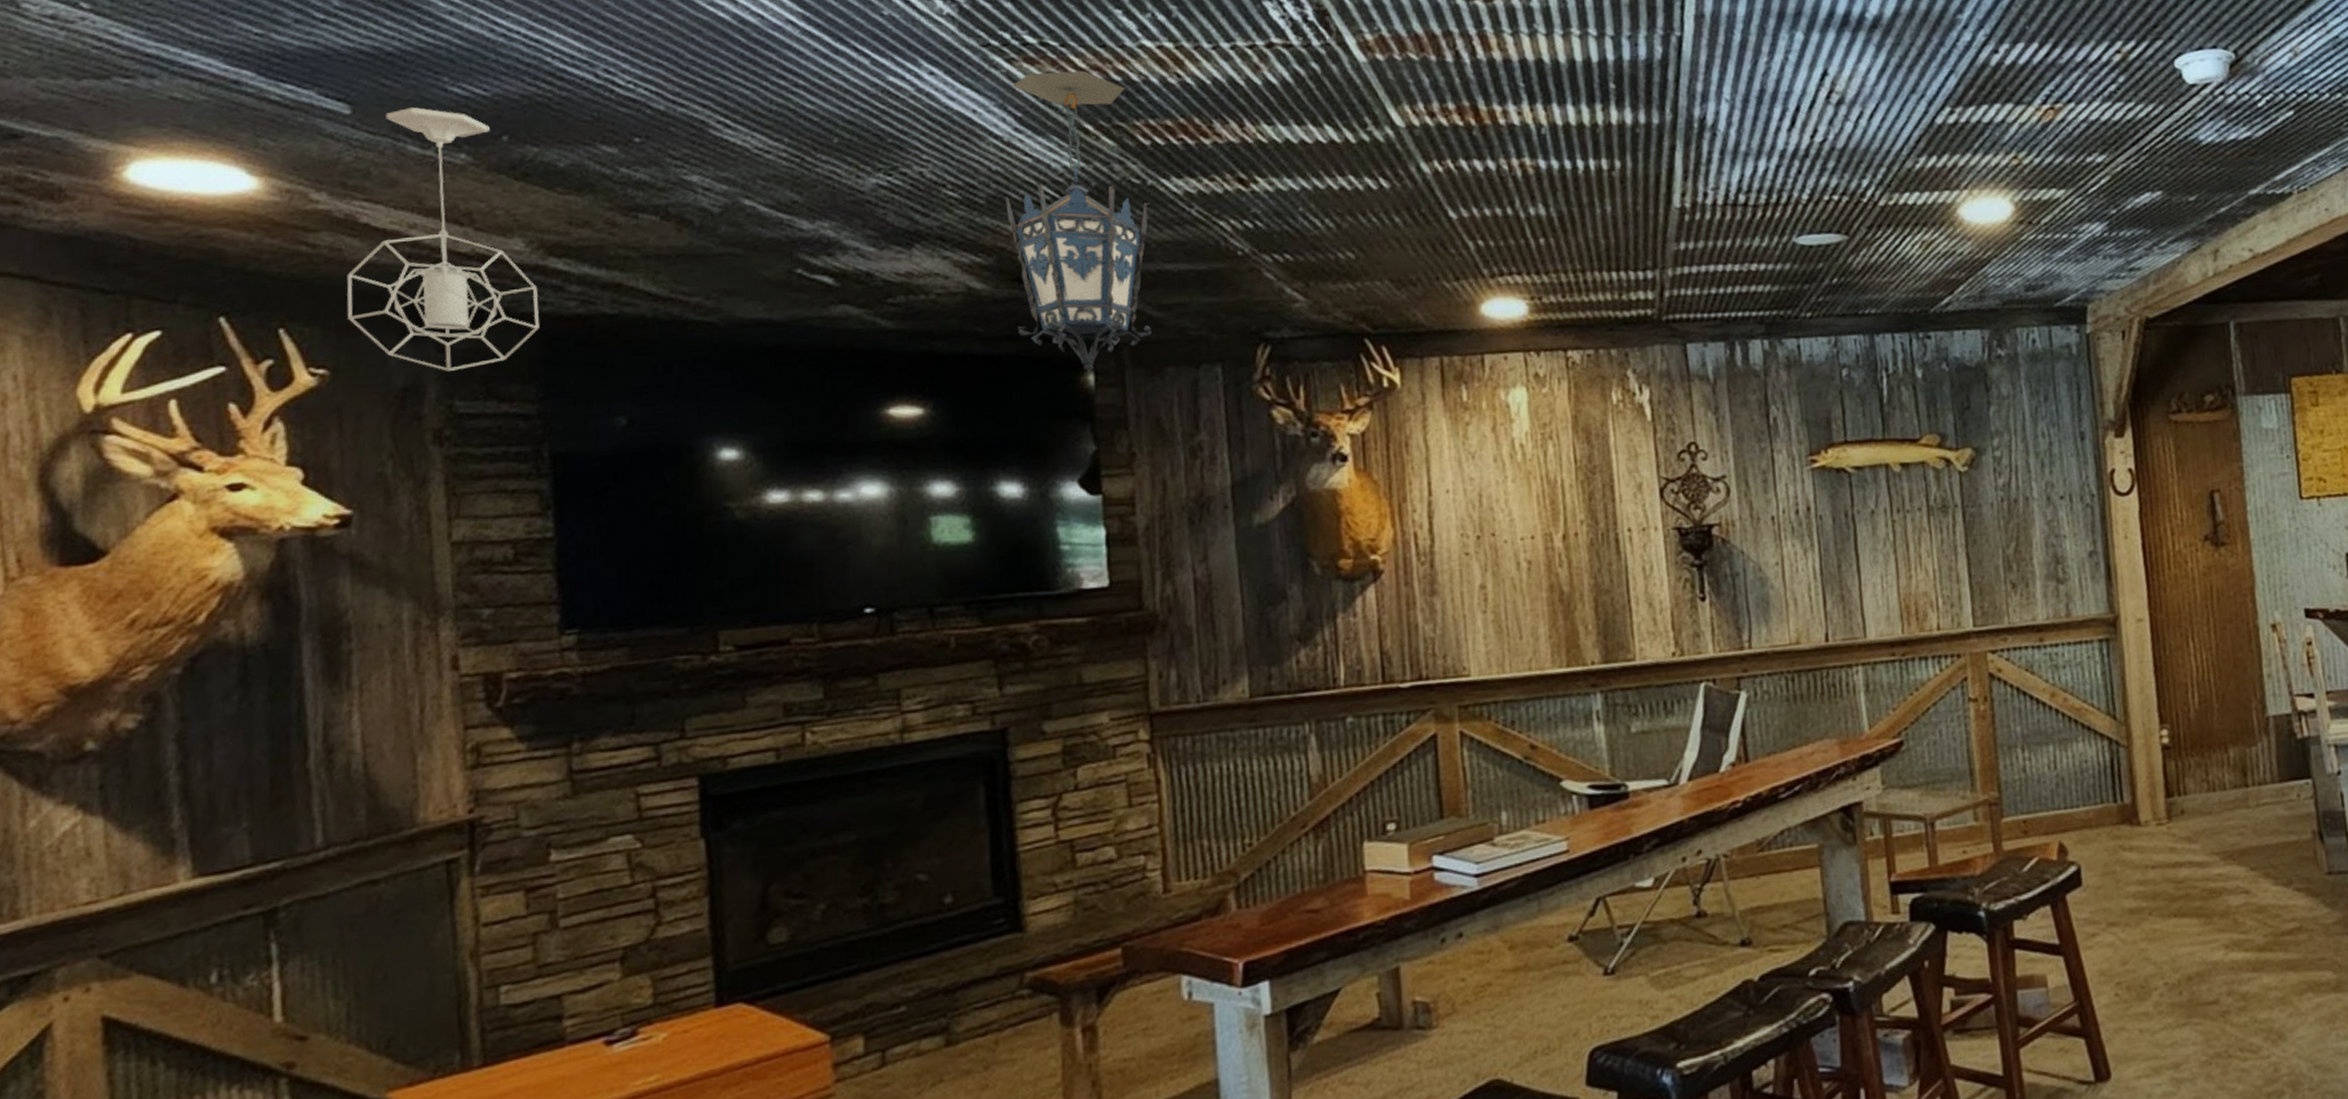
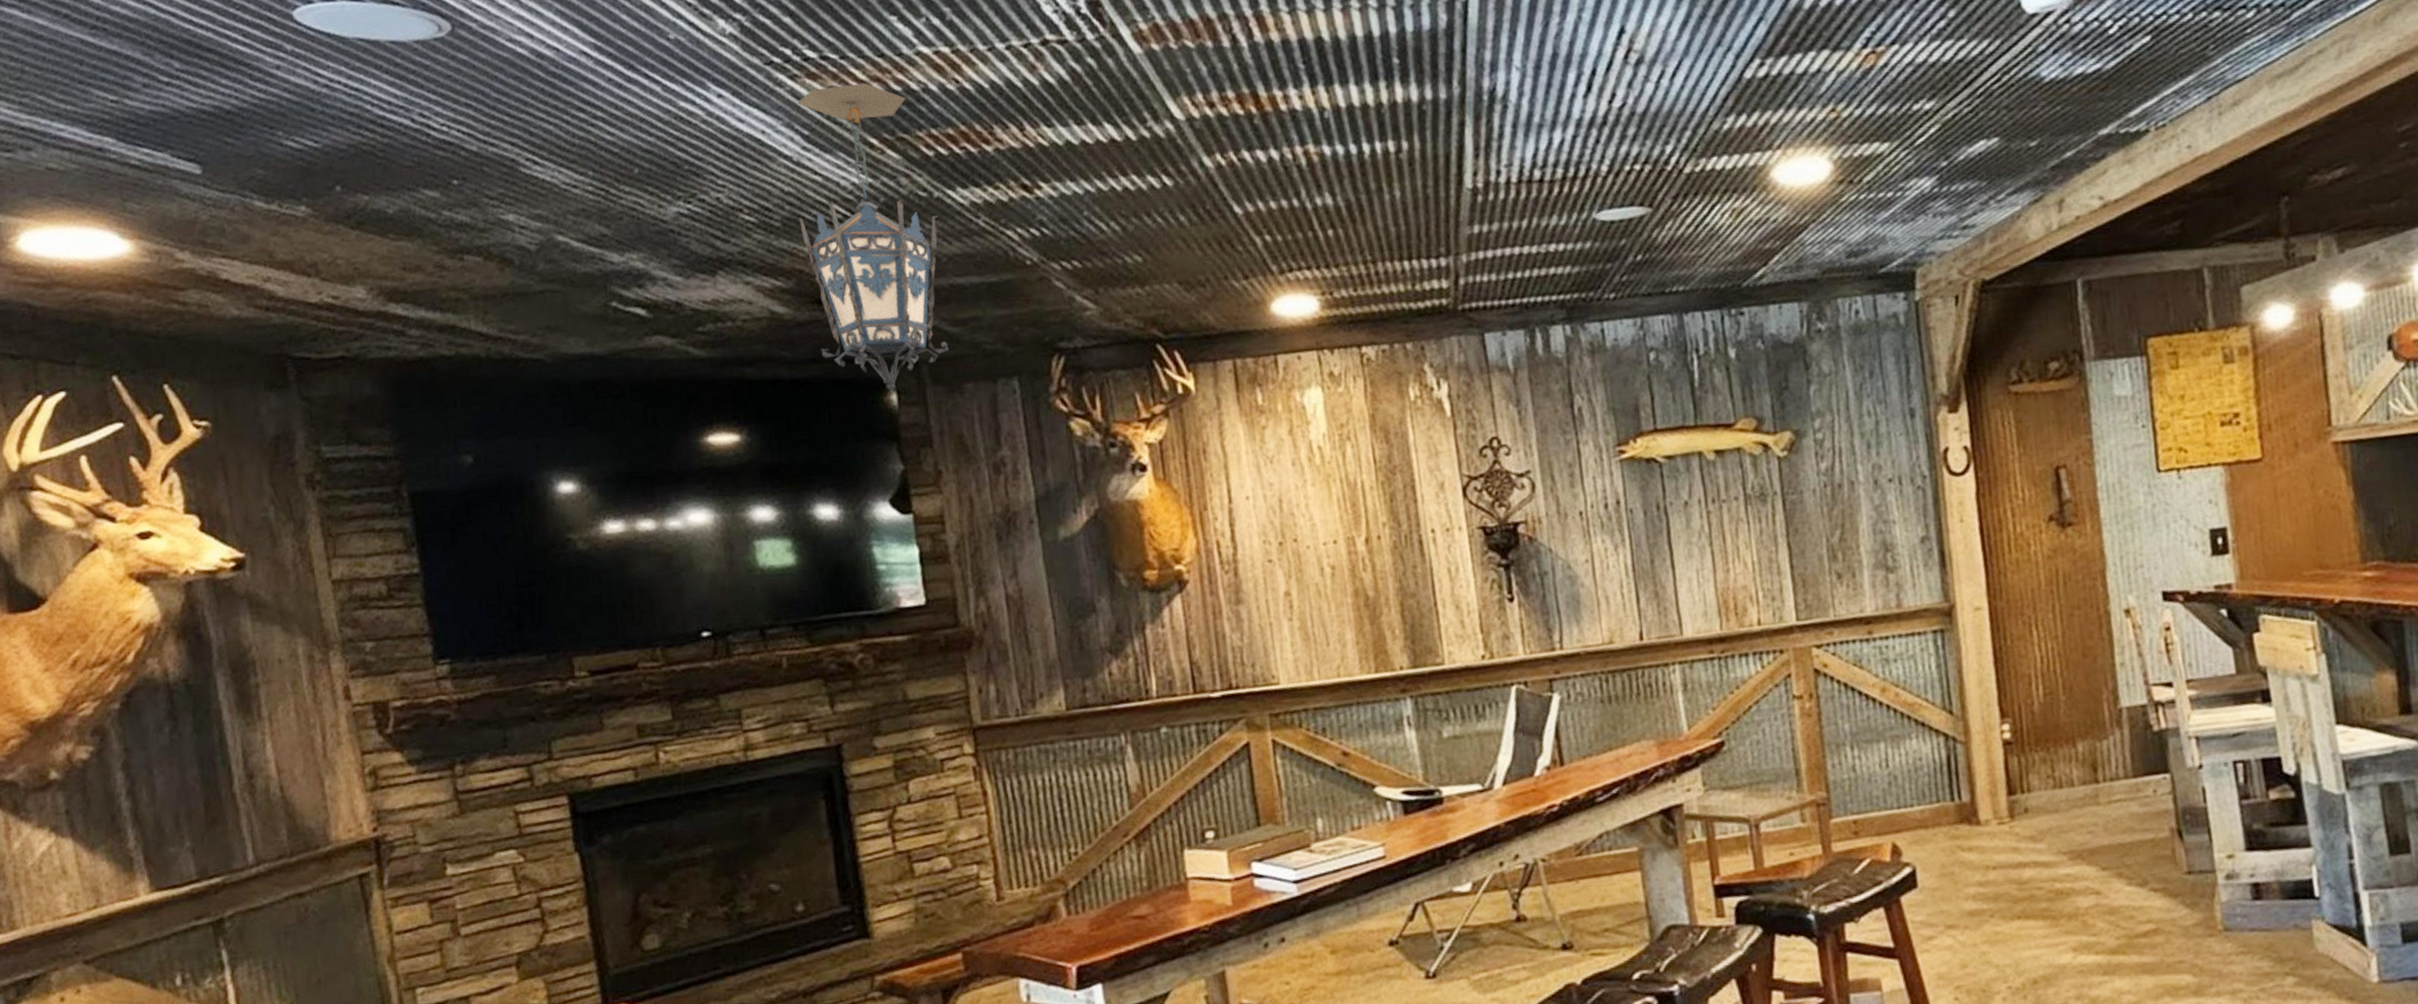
pendant light: present [346,107,540,371] -> none [215,163,387,418]

